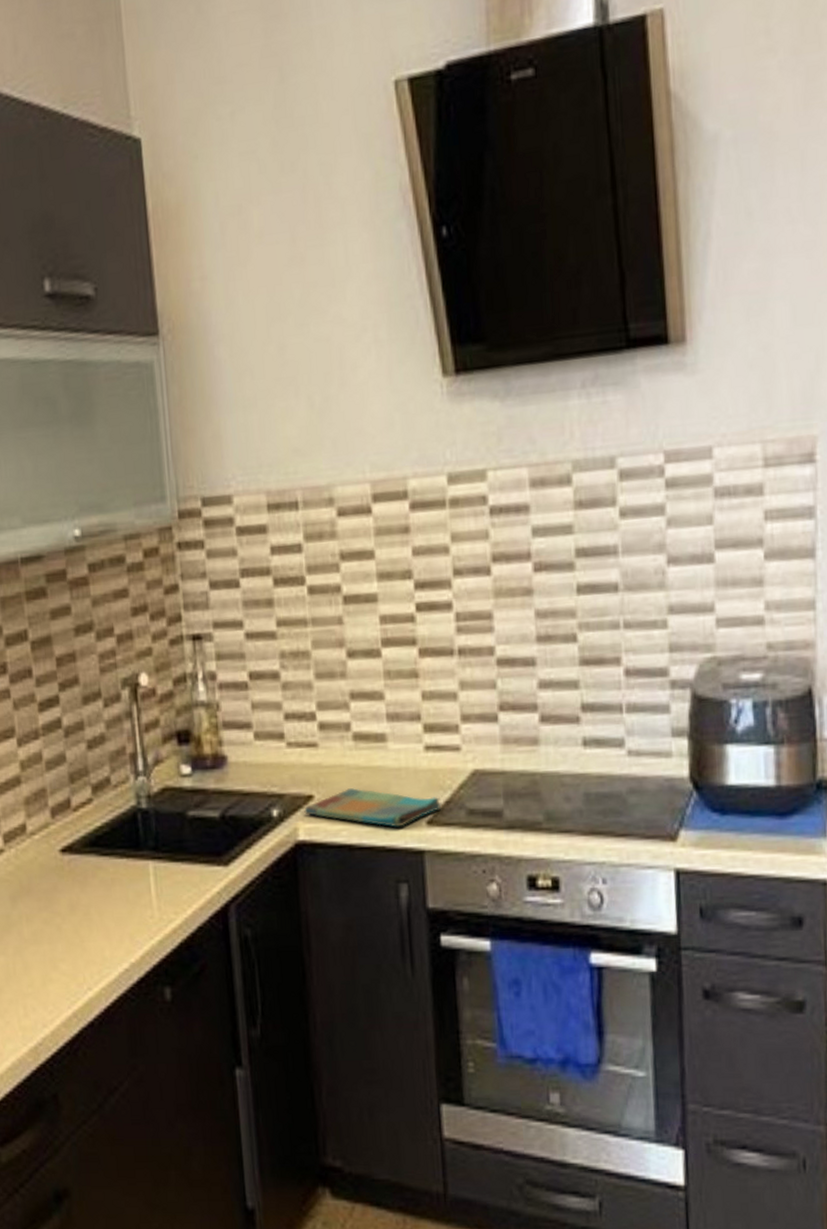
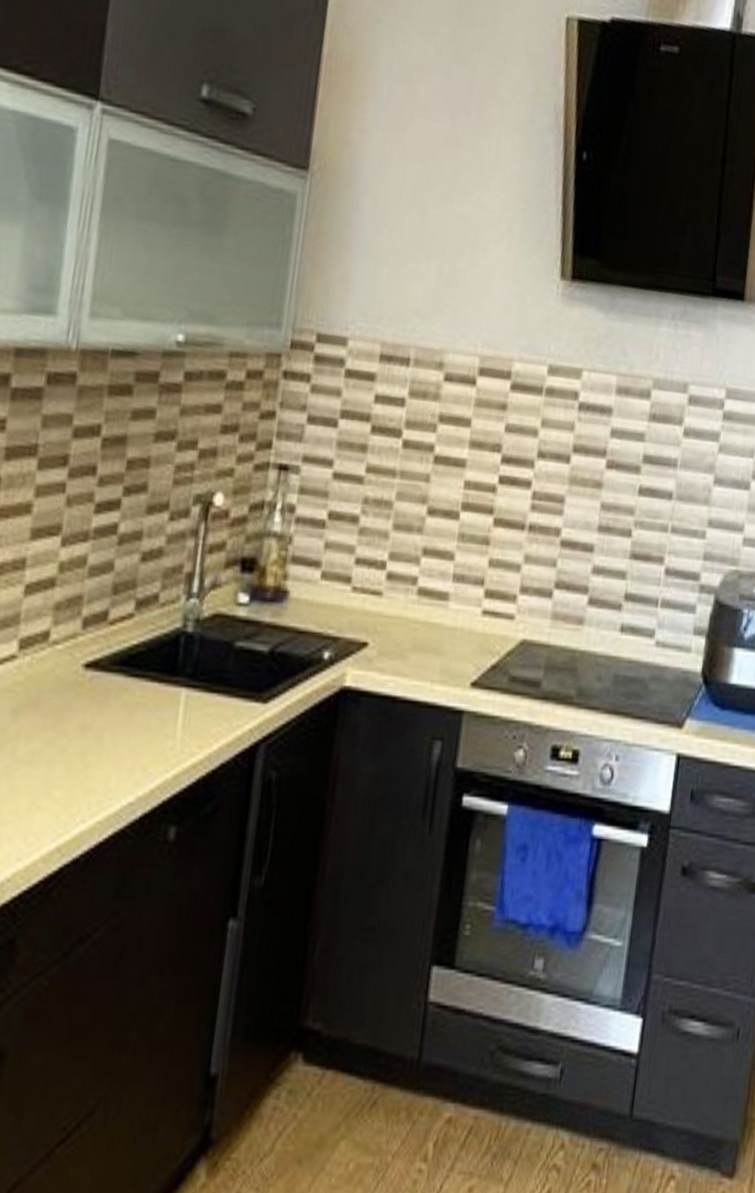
dish towel: present [304,788,442,828] -> none [356,641,488,685]

